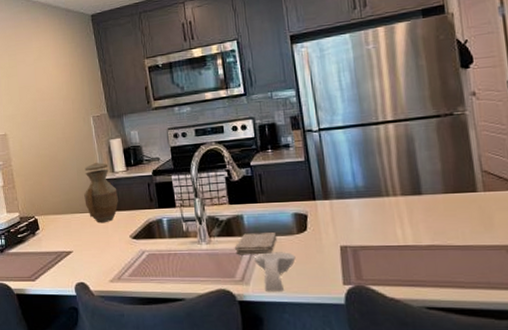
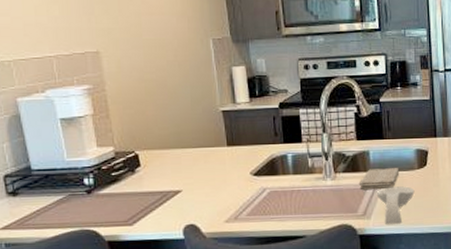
vase: present [84,162,118,223] -> none [198,92,239,159]

